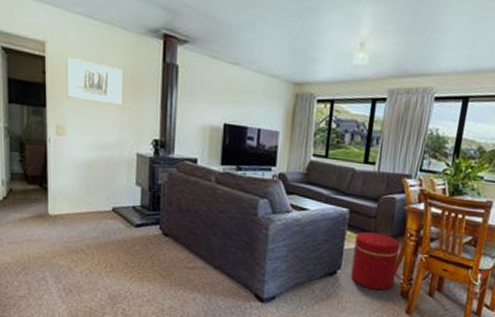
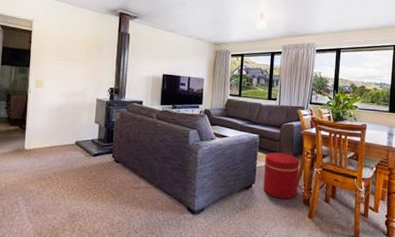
wall art: present [66,58,123,105] -> none [46,31,89,63]

